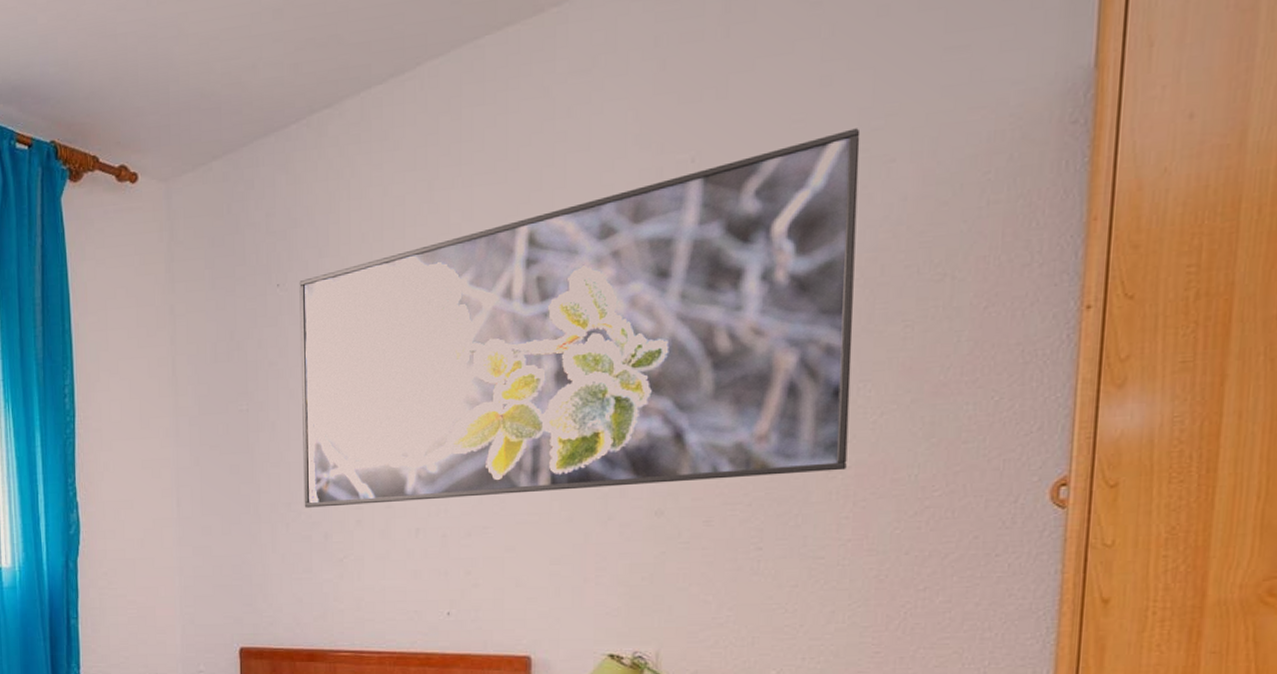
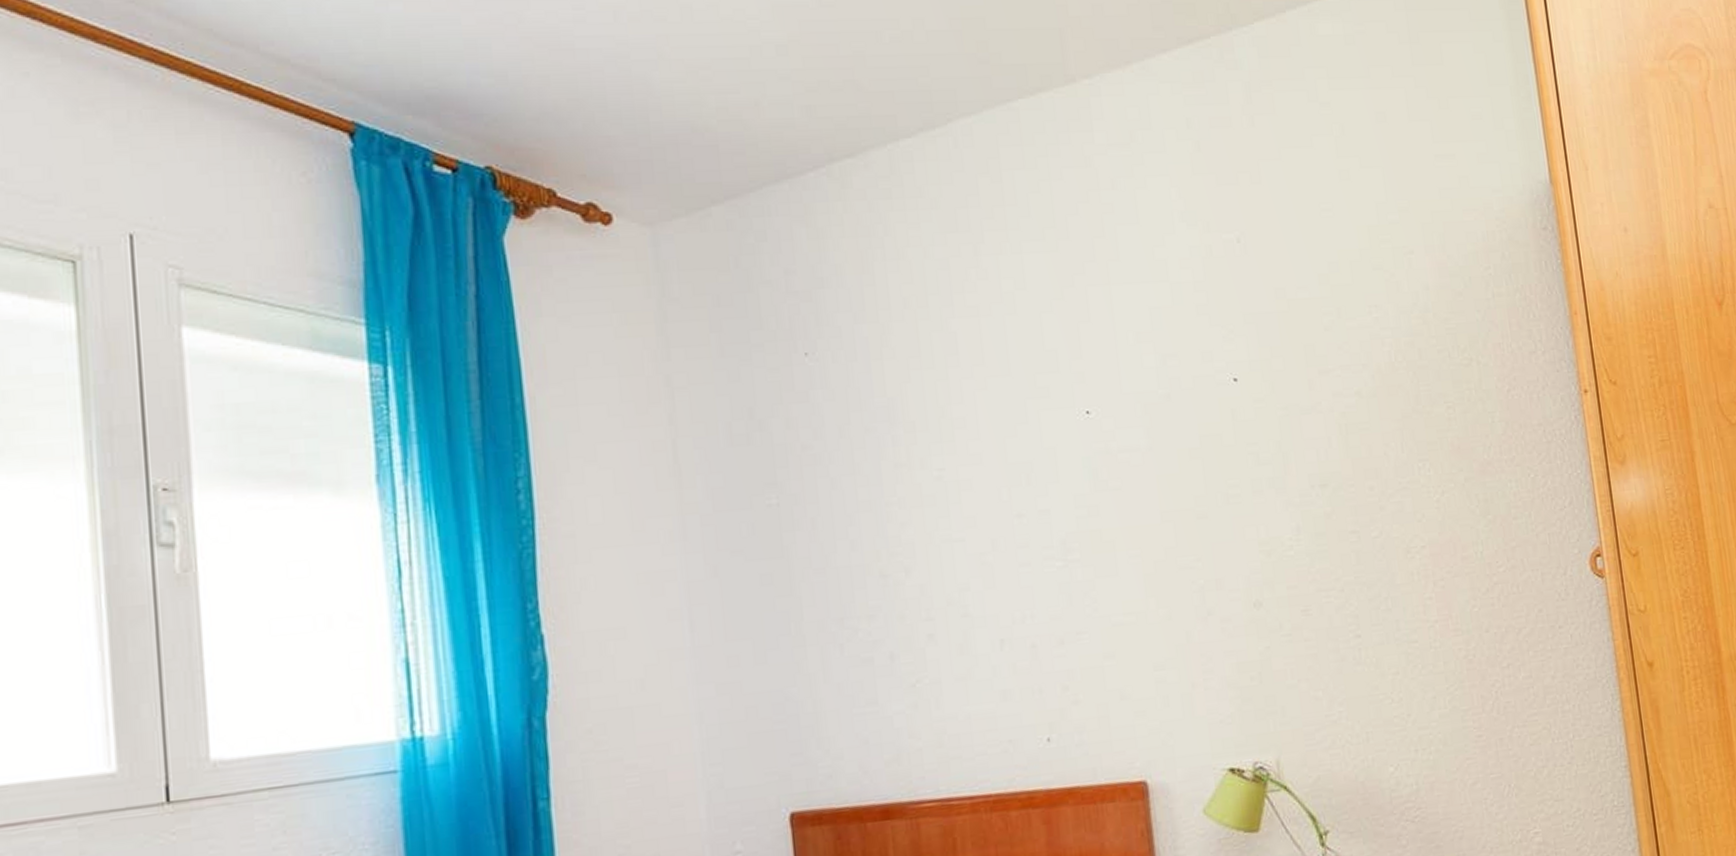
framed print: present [299,128,861,508] -> none [832,220,1422,623]

